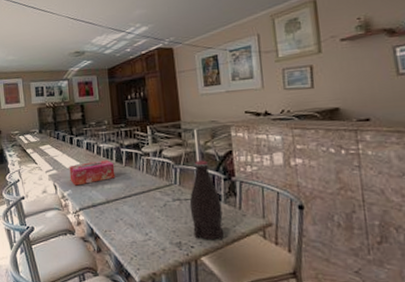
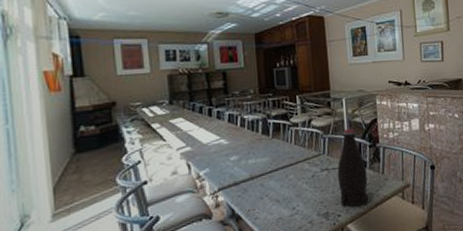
tissue box: present [69,160,116,186] -> none [206,132,261,164]

